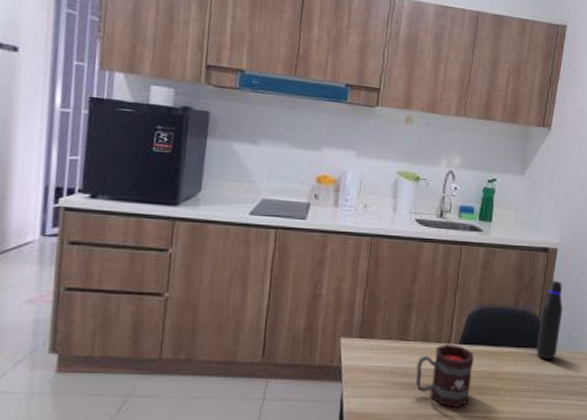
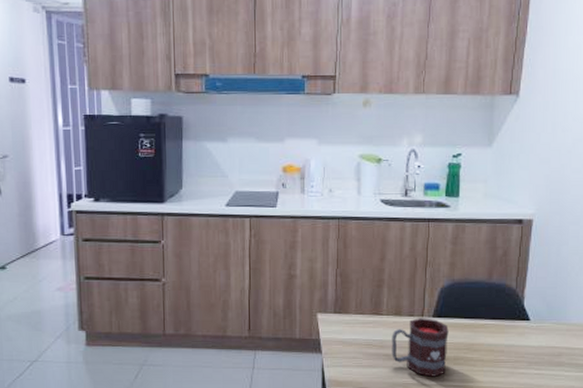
water bottle: present [536,280,563,360] -> none [514,252,542,332]

